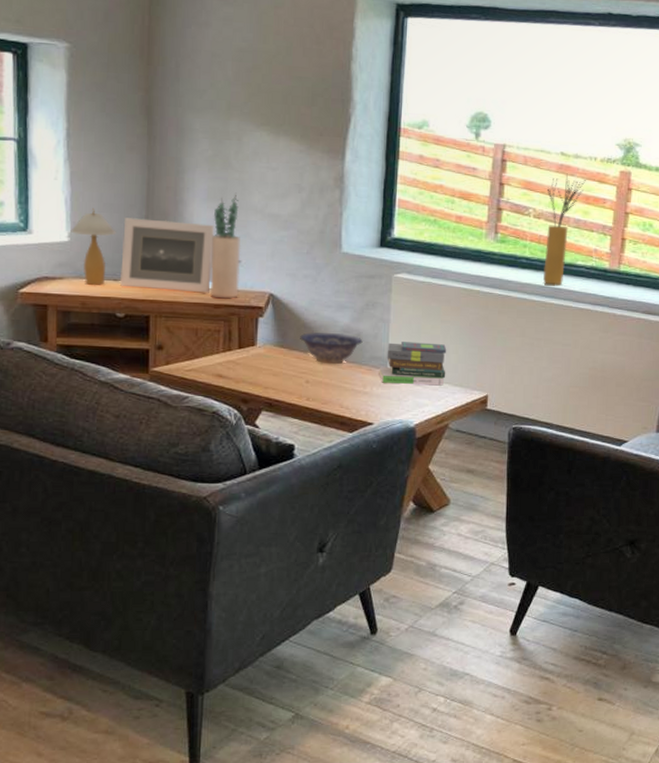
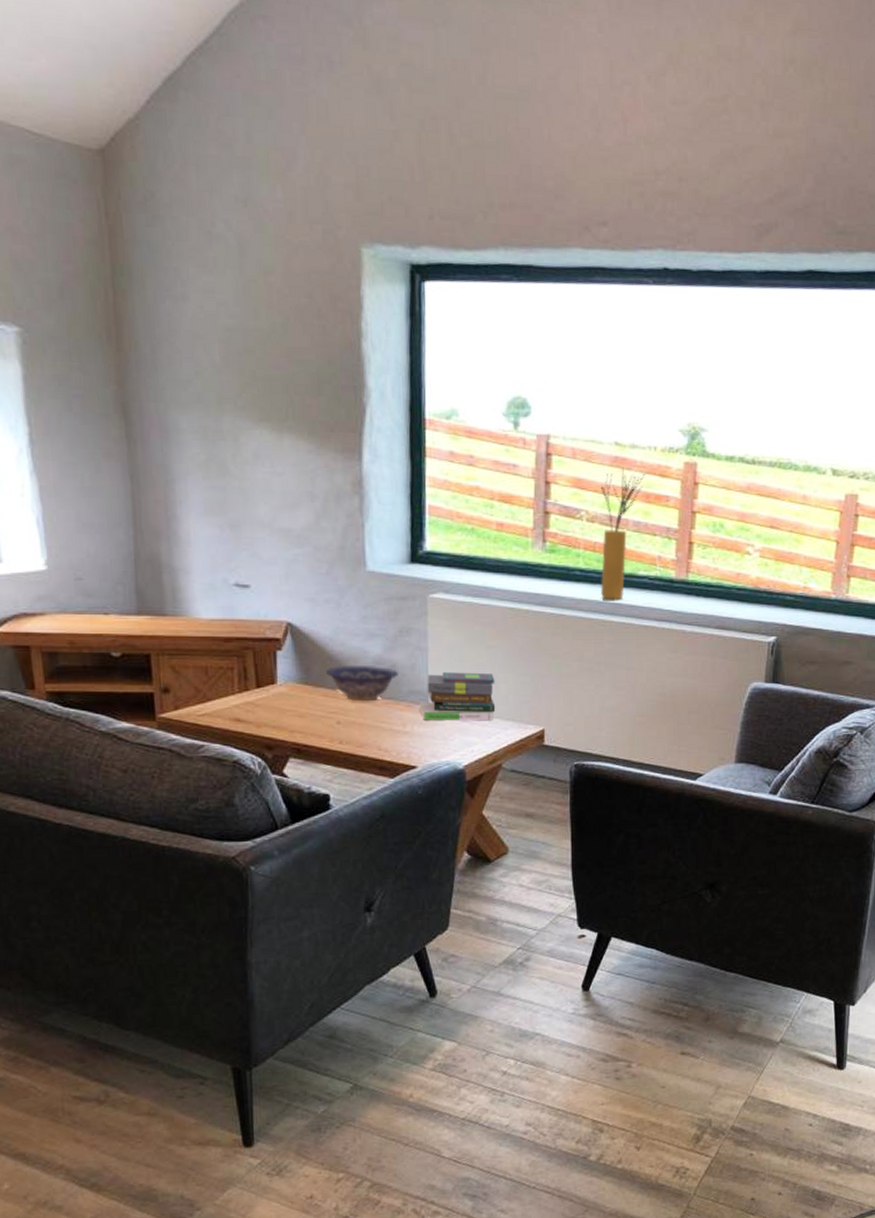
table lamp: present [70,208,117,285] -> none [47,530,102,620]
picture frame: present [119,218,215,293] -> none [108,539,218,625]
vase: present [211,192,241,299] -> none [214,504,251,631]

